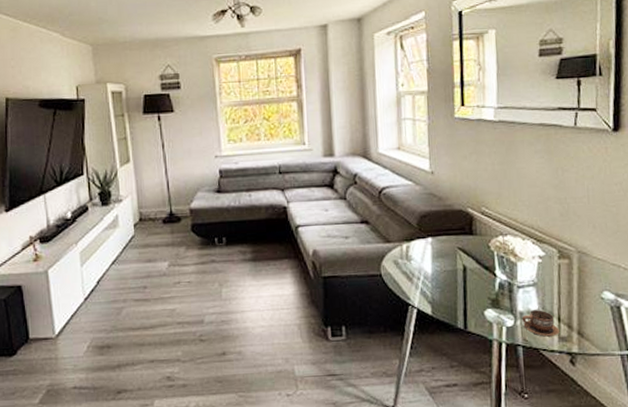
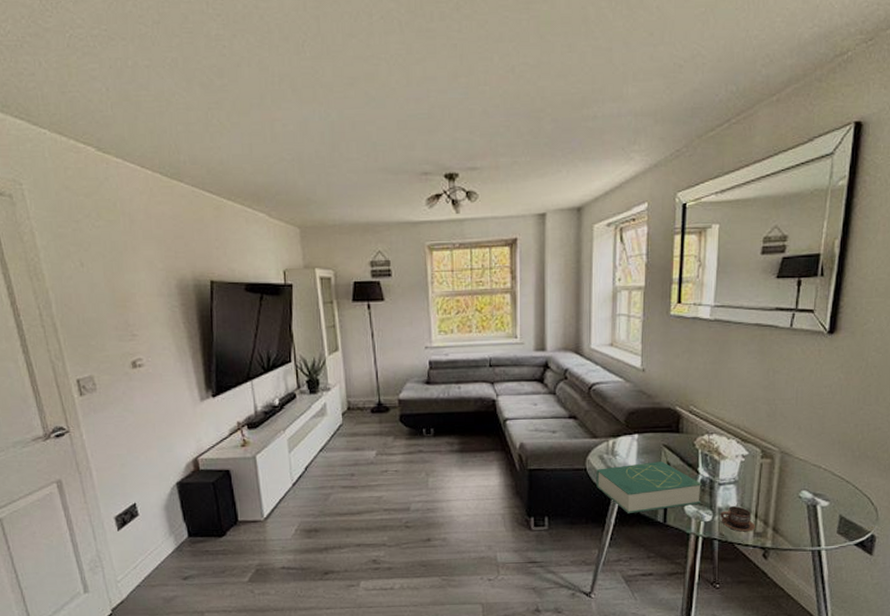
book: none [392,265,501,320] -> present [596,461,703,513]

